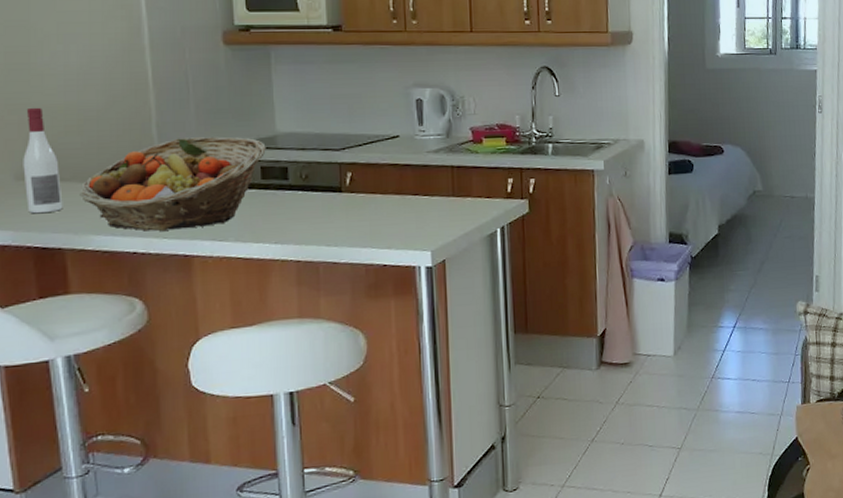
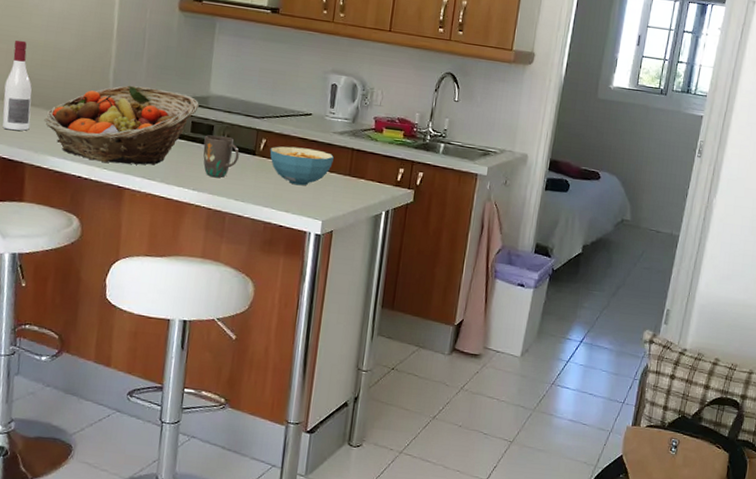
mug: none [279,176,323,225] -> present [203,135,239,178]
cereal bowl: none [358,174,432,217] -> present [269,146,334,186]

